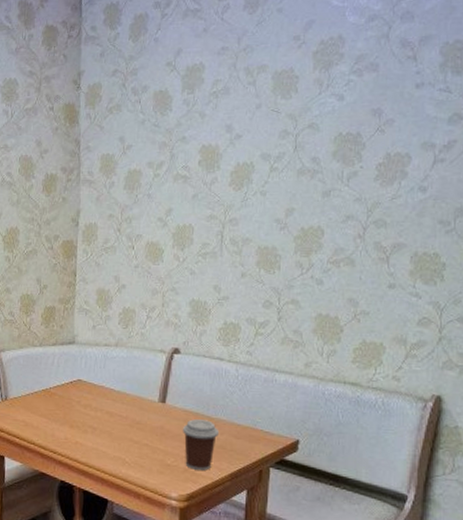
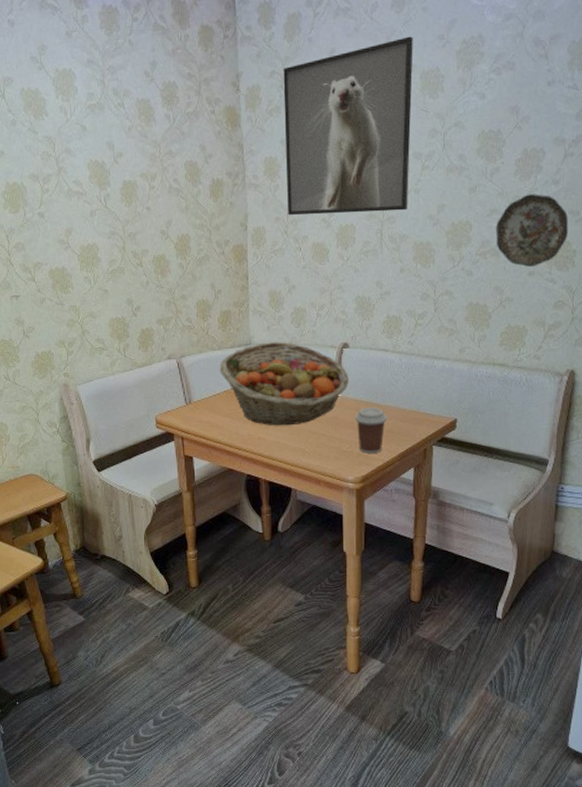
fruit basket: none [39,342,179,432] -> present [219,342,350,426]
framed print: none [122,37,266,214] -> present [283,36,413,216]
decorative plate: none [351,201,436,278] -> present [495,194,568,267]

